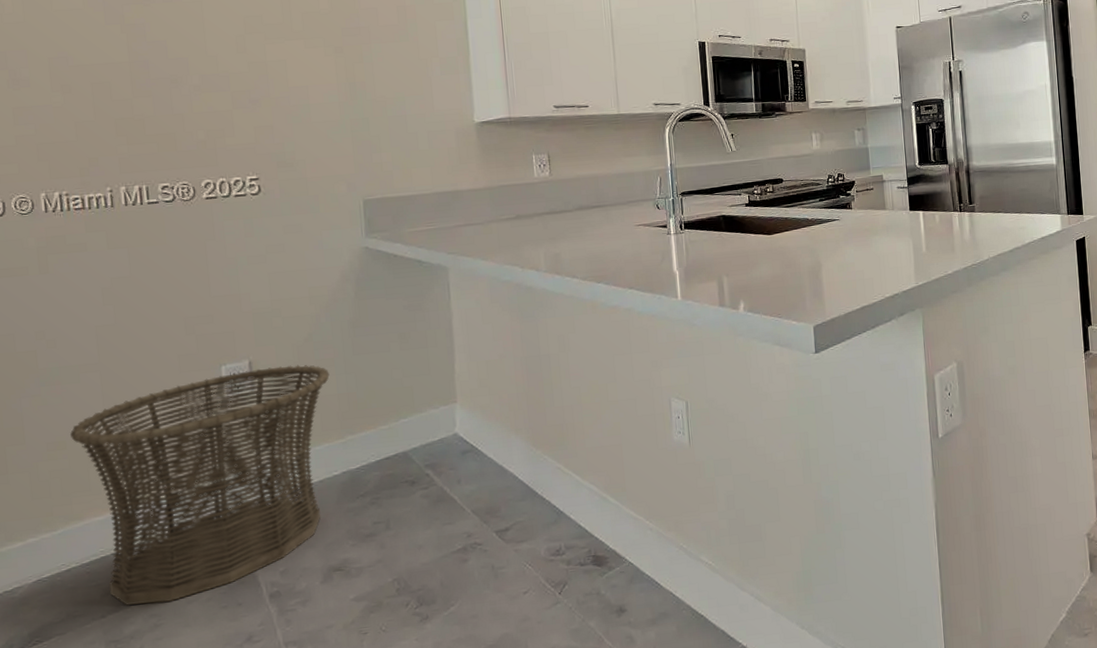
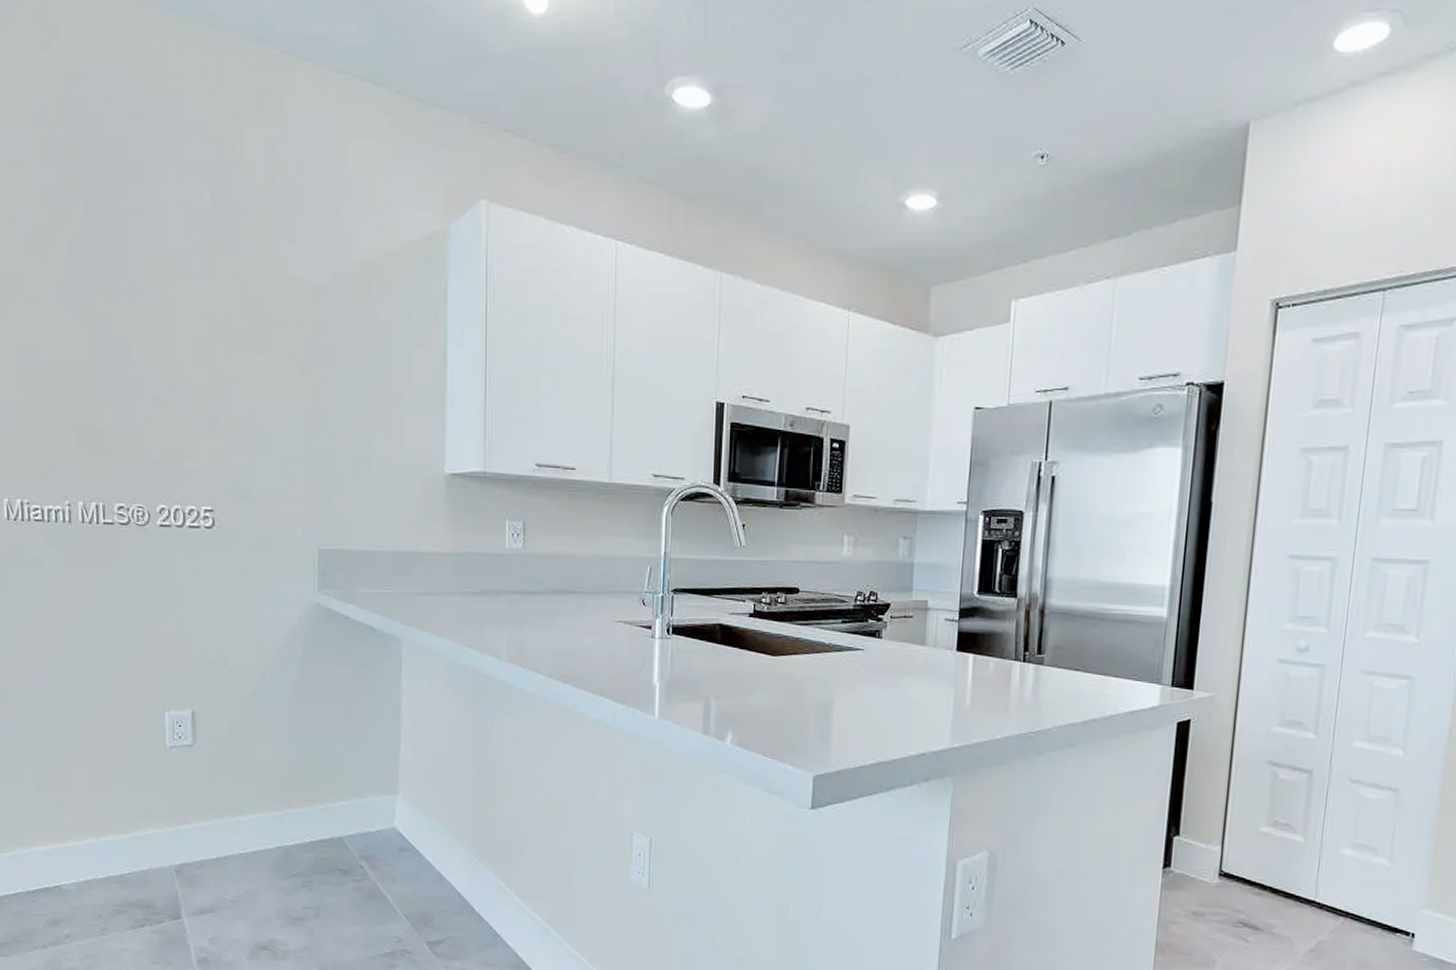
basket: present [70,365,330,606] -> none [22,720,271,946]

